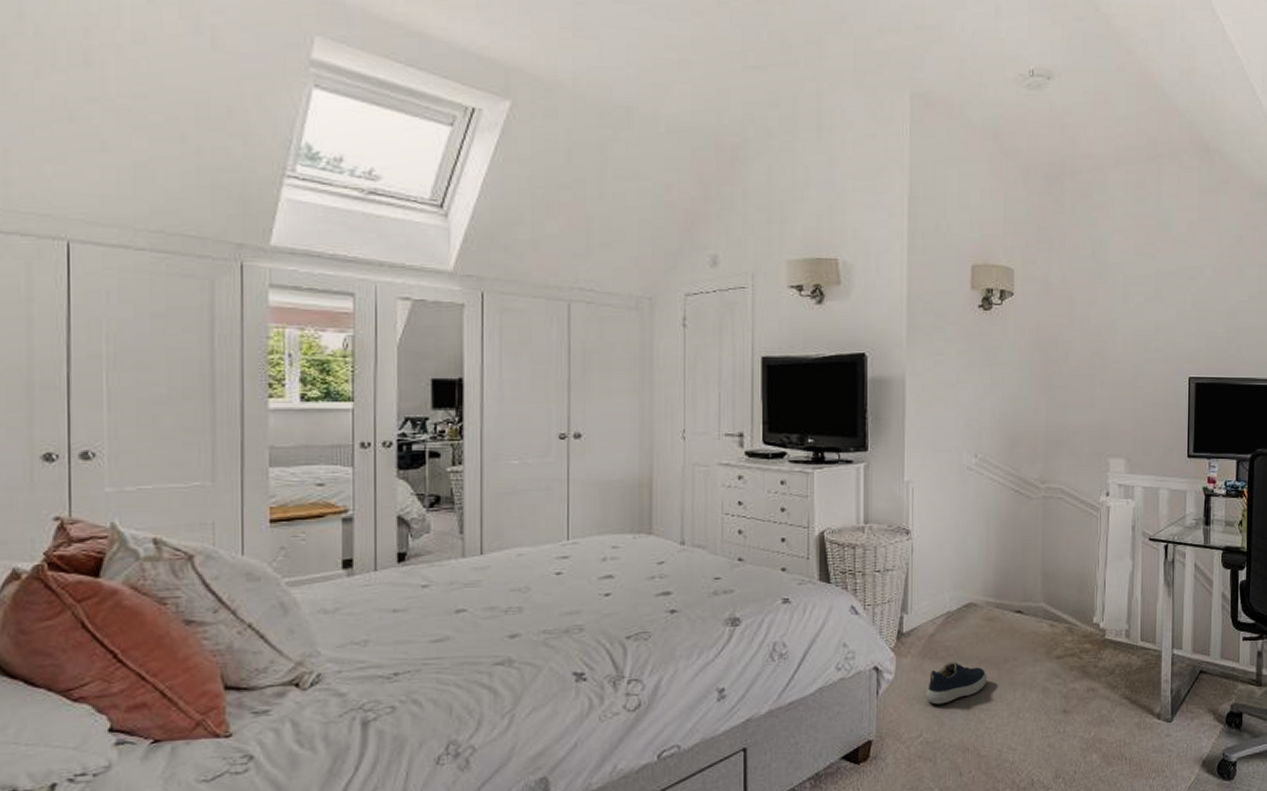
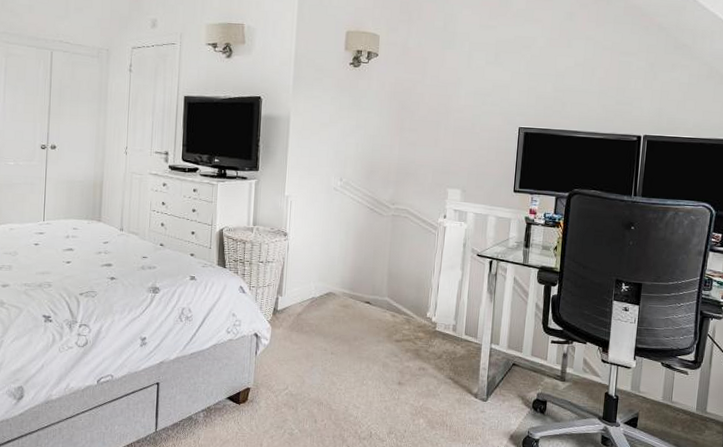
shoe: present [926,661,987,705] -> none [292,335,340,367]

